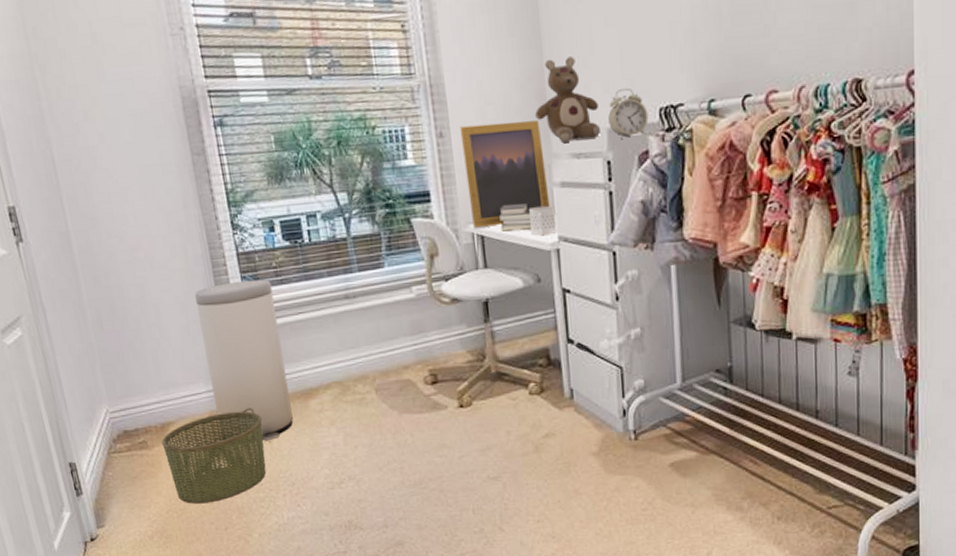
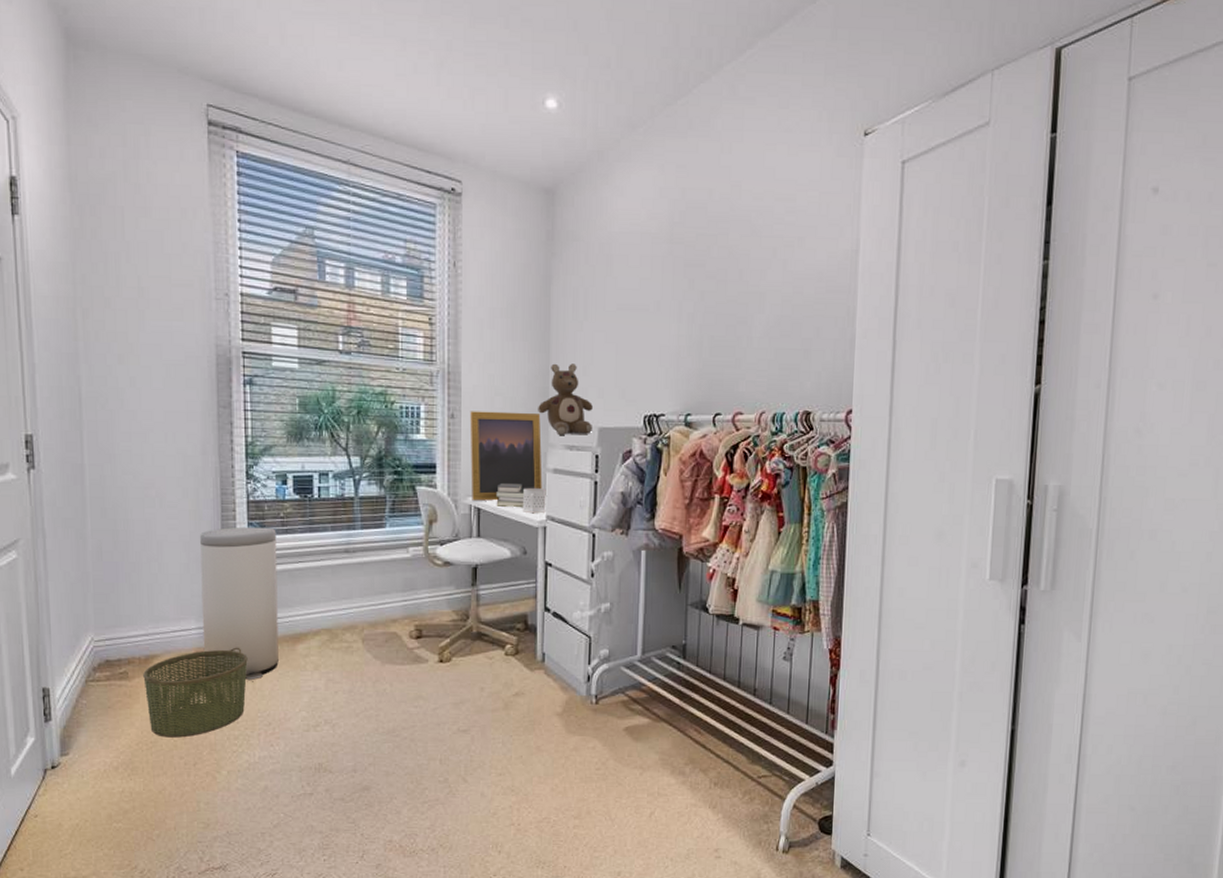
alarm clock: present [608,87,649,139] -> none [600,395,634,437]

